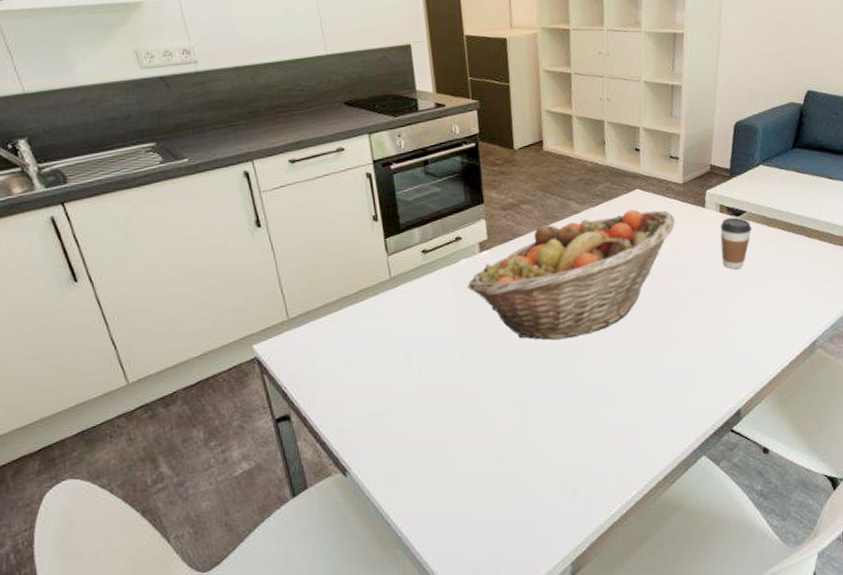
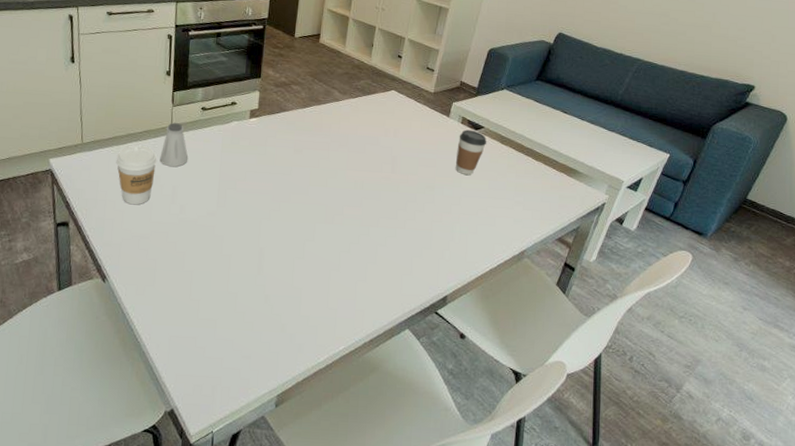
coffee cup: none [332,307,382,380] -> present [116,145,157,205]
saltshaker: none [384,273,418,327] -> present [160,123,188,167]
fruit basket: present [467,209,675,340] -> none [234,105,421,206]

